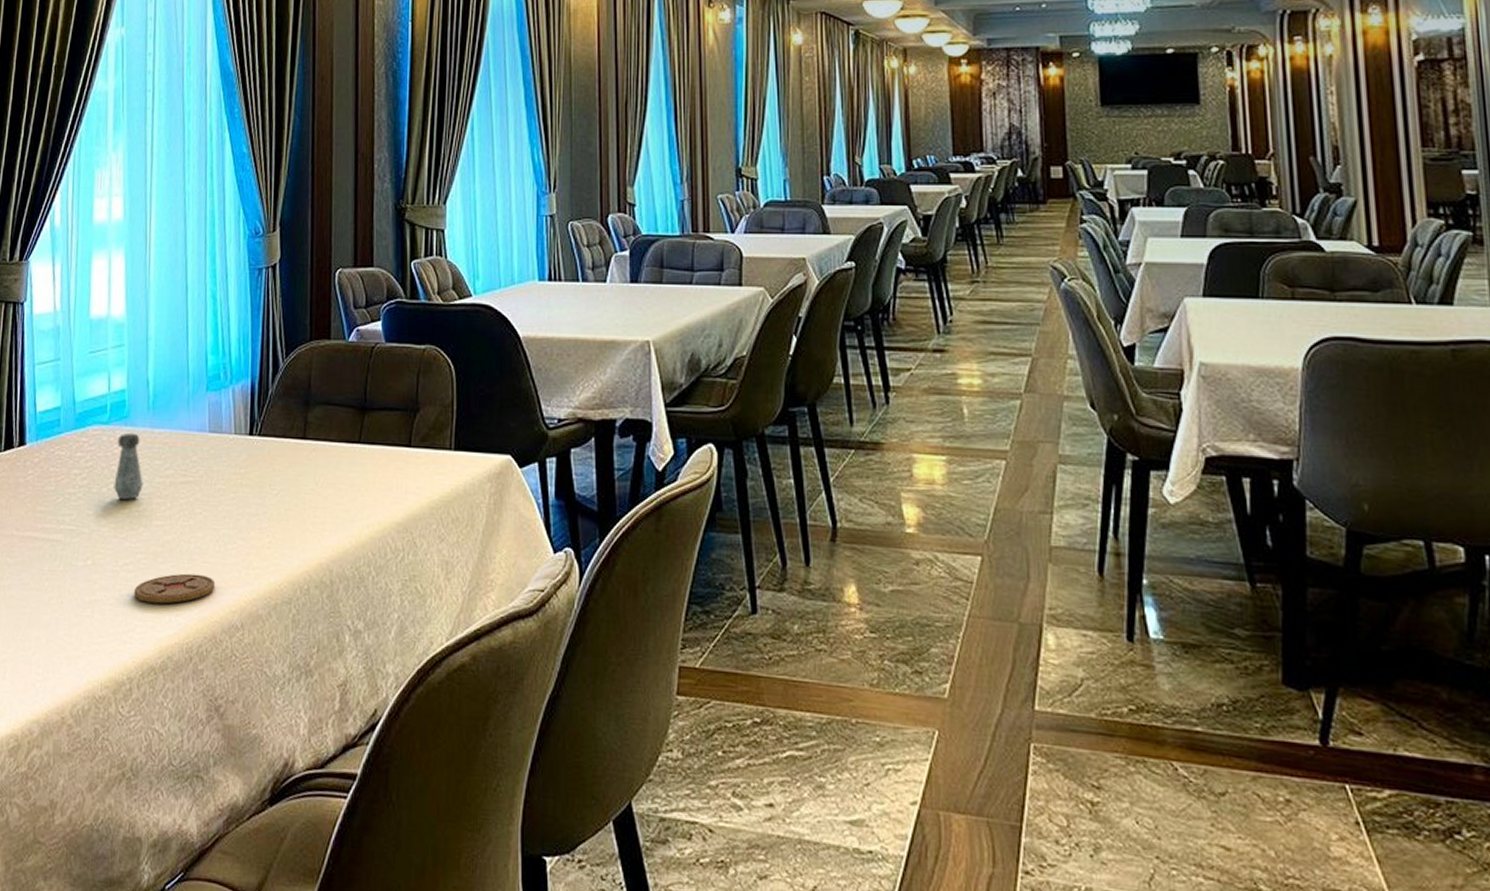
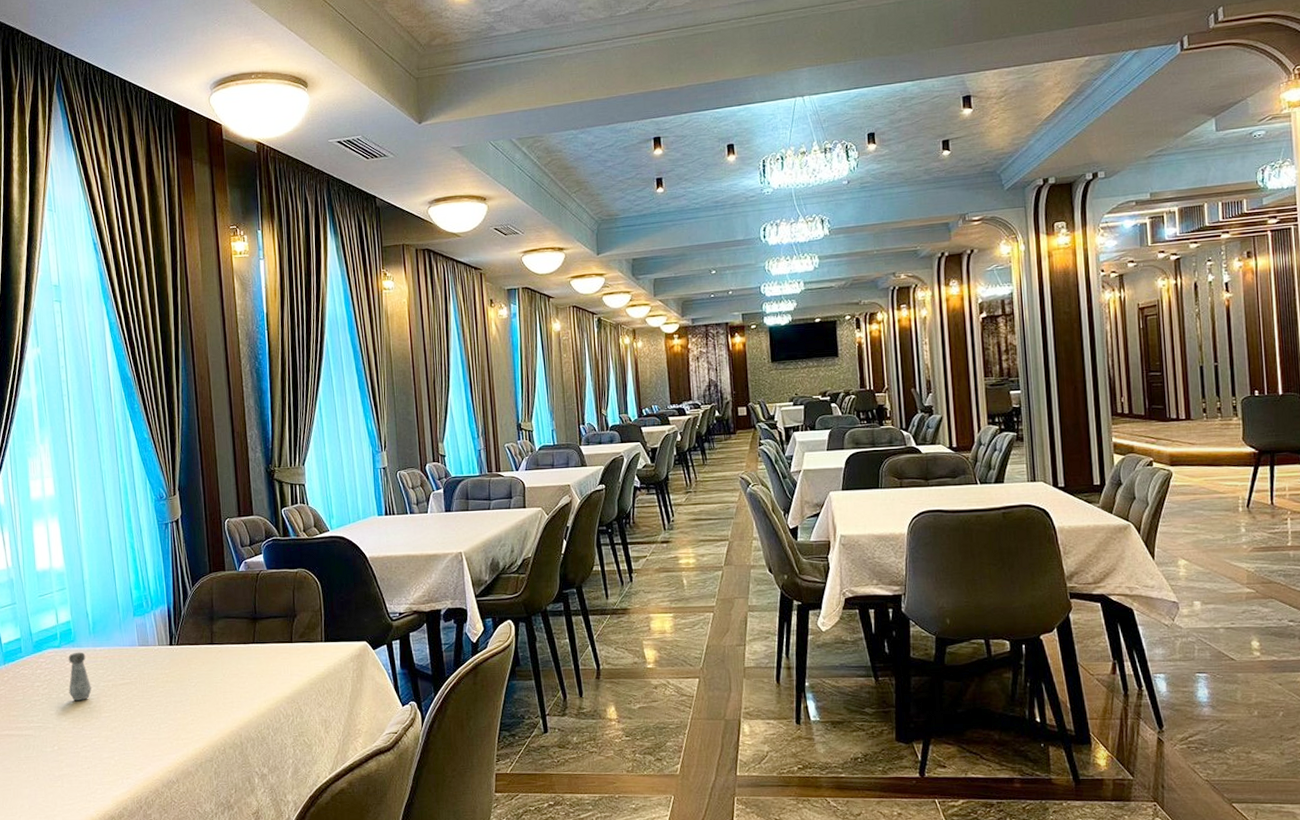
coaster: present [133,573,216,604] -> none [92,748,155,772]

